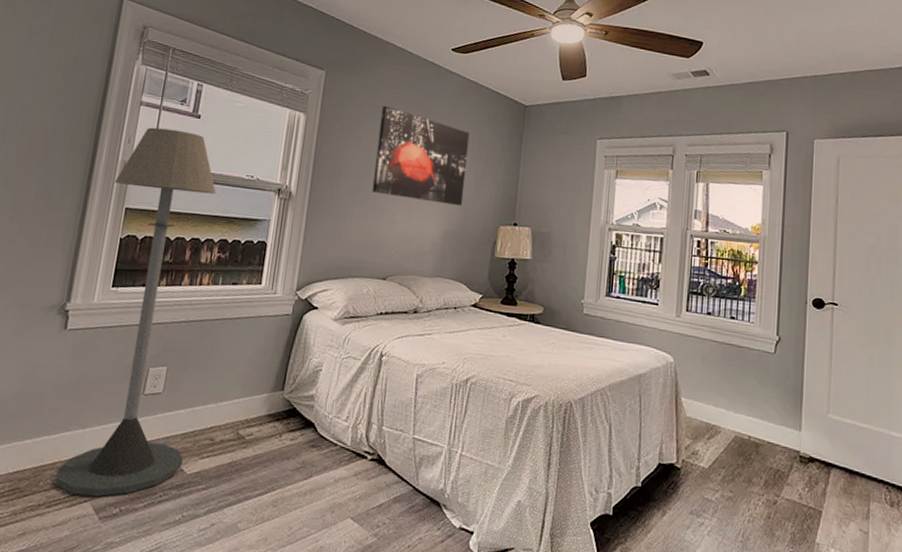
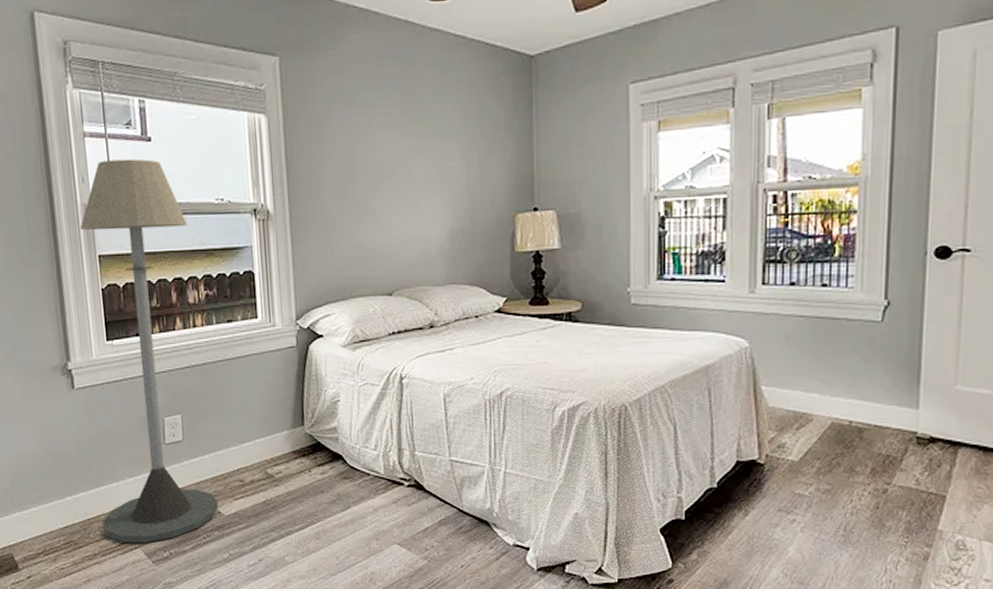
wall art: present [371,105,470,207] -> none [353,87,468,198]

